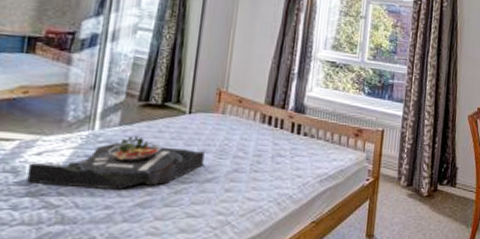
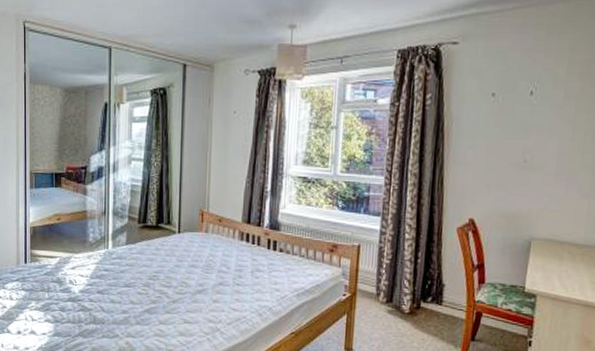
serving tray: present [27,136,205,191] -> none [68,253,194,299]

